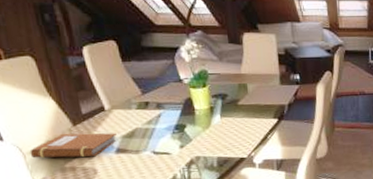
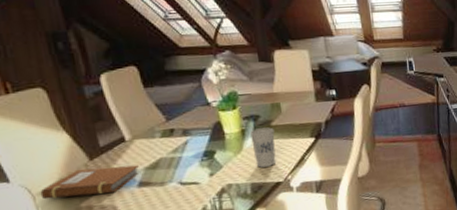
cup: none [218,106,241,143] -> present [250,127,276,168]

